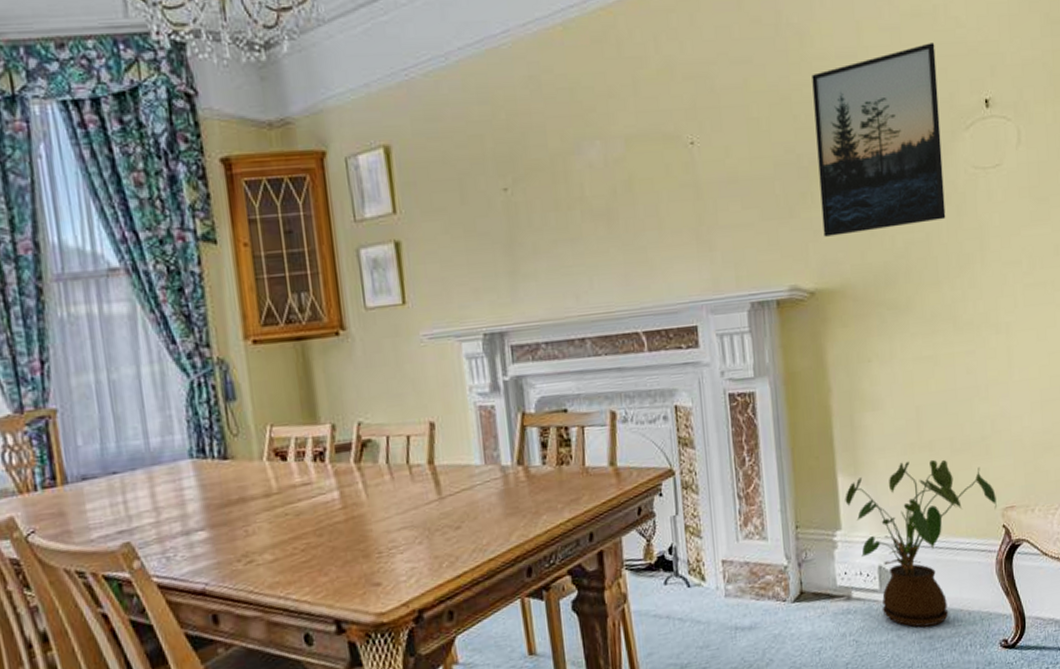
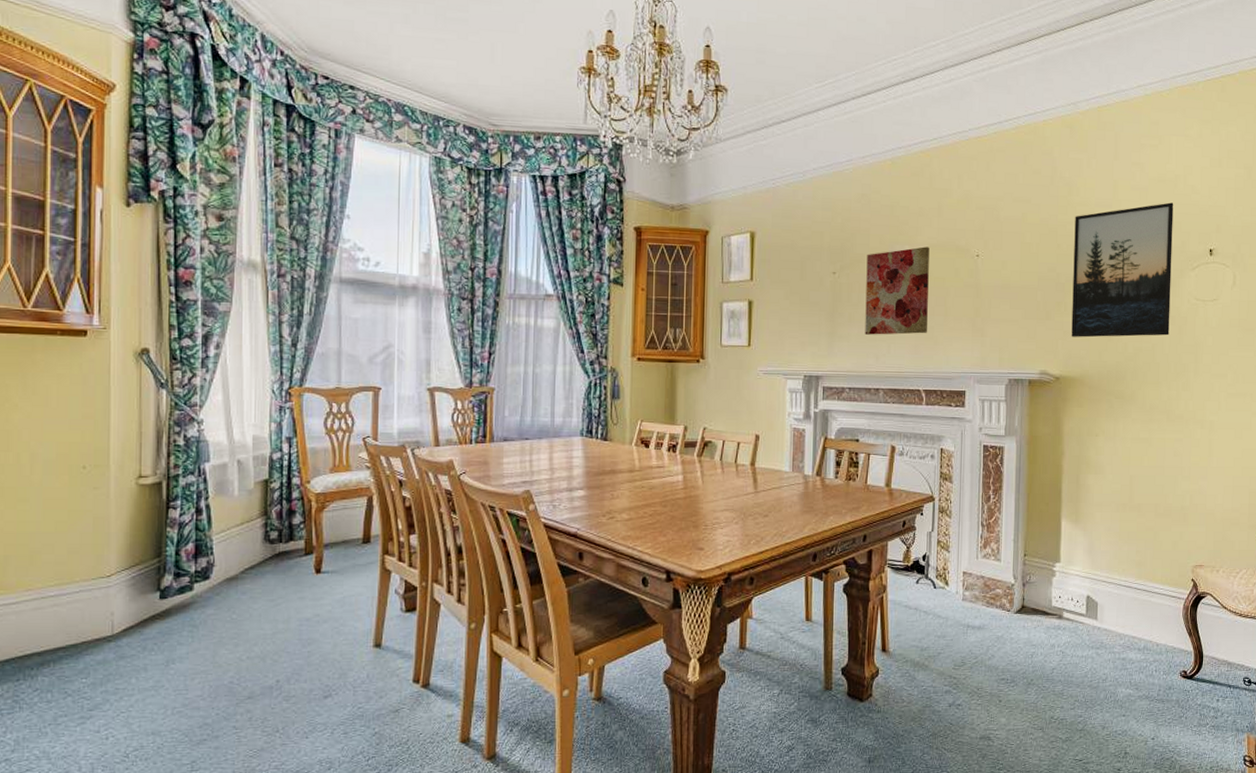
wall art: none [546,139,638,268] -> present [865,246,930,335]
house plant: present [845,459,997,628] -> none [1065,517,1189,650]

